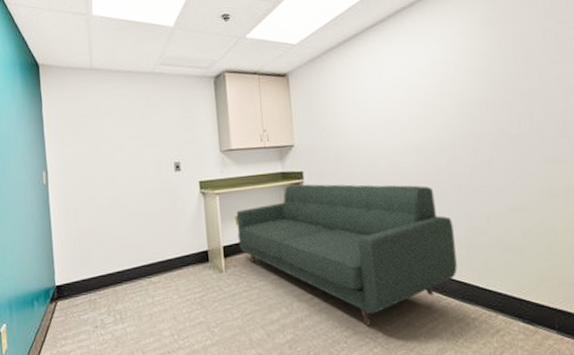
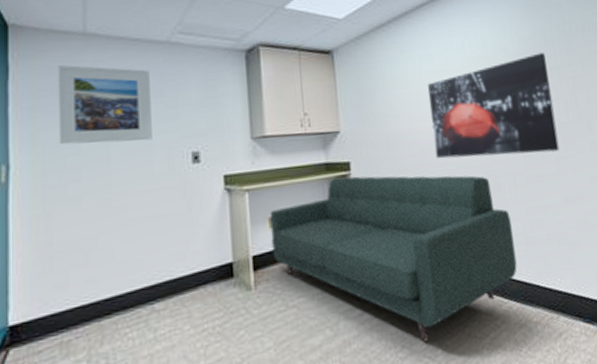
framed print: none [74,94,145,157] -> present [57,65,152,145]
wall art: none [375,66,509,170] -> present [427,53,560,159]

